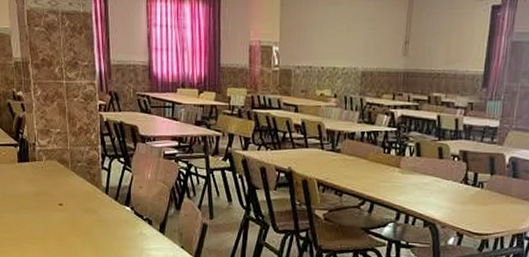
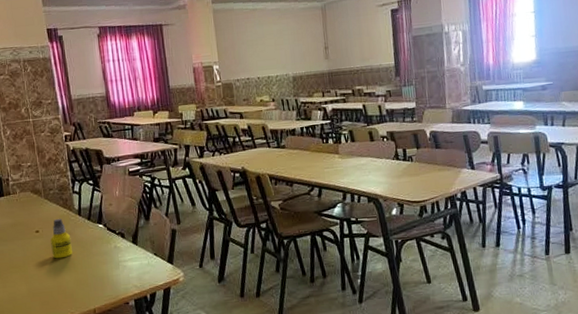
bottle: none [74,193,95,237] -> present [50,218,72,259]

